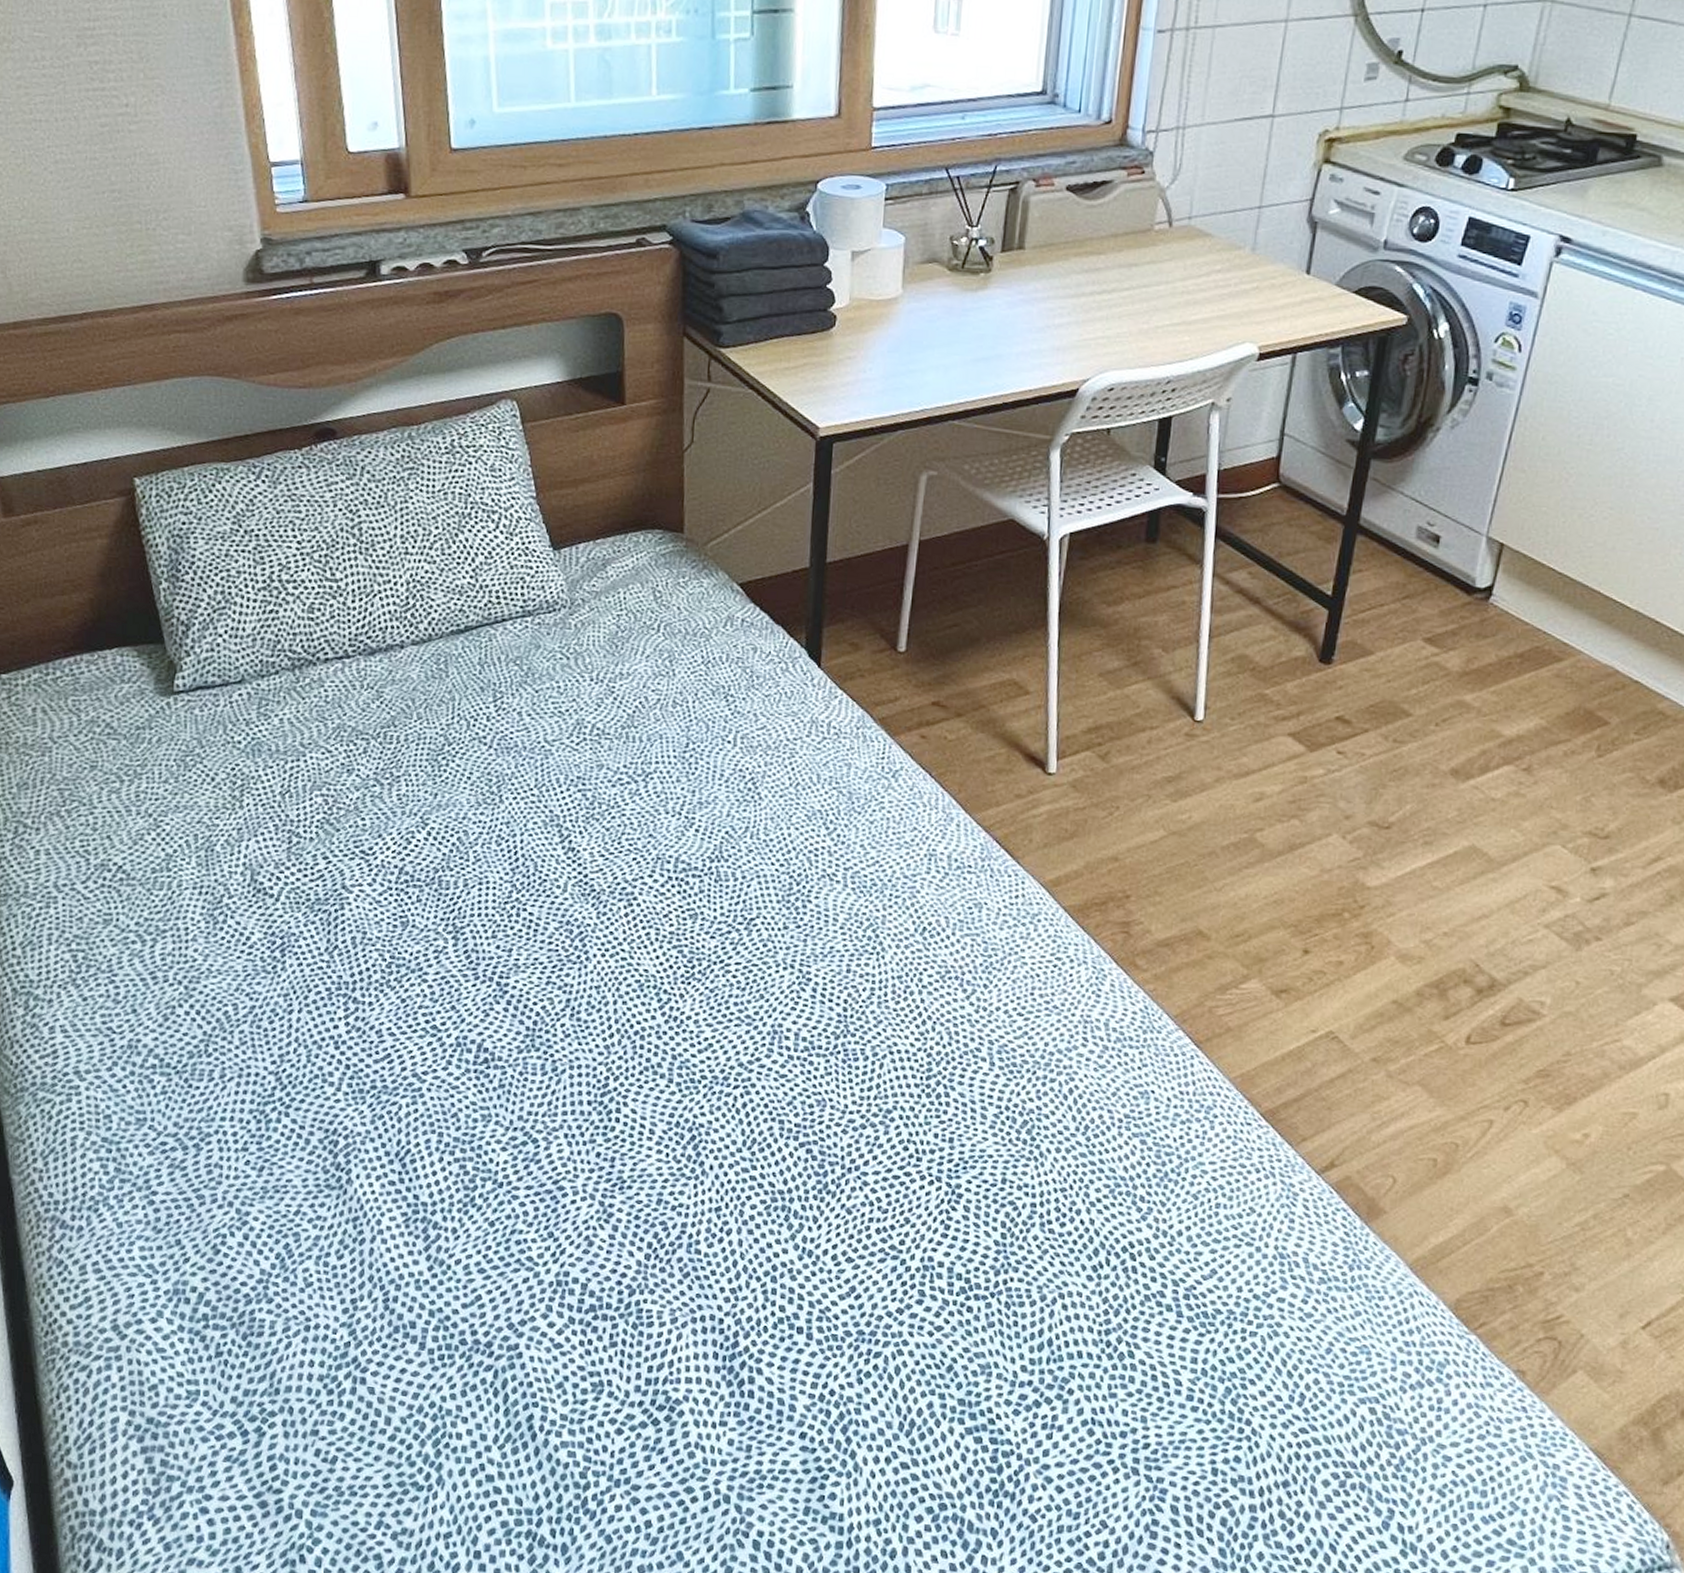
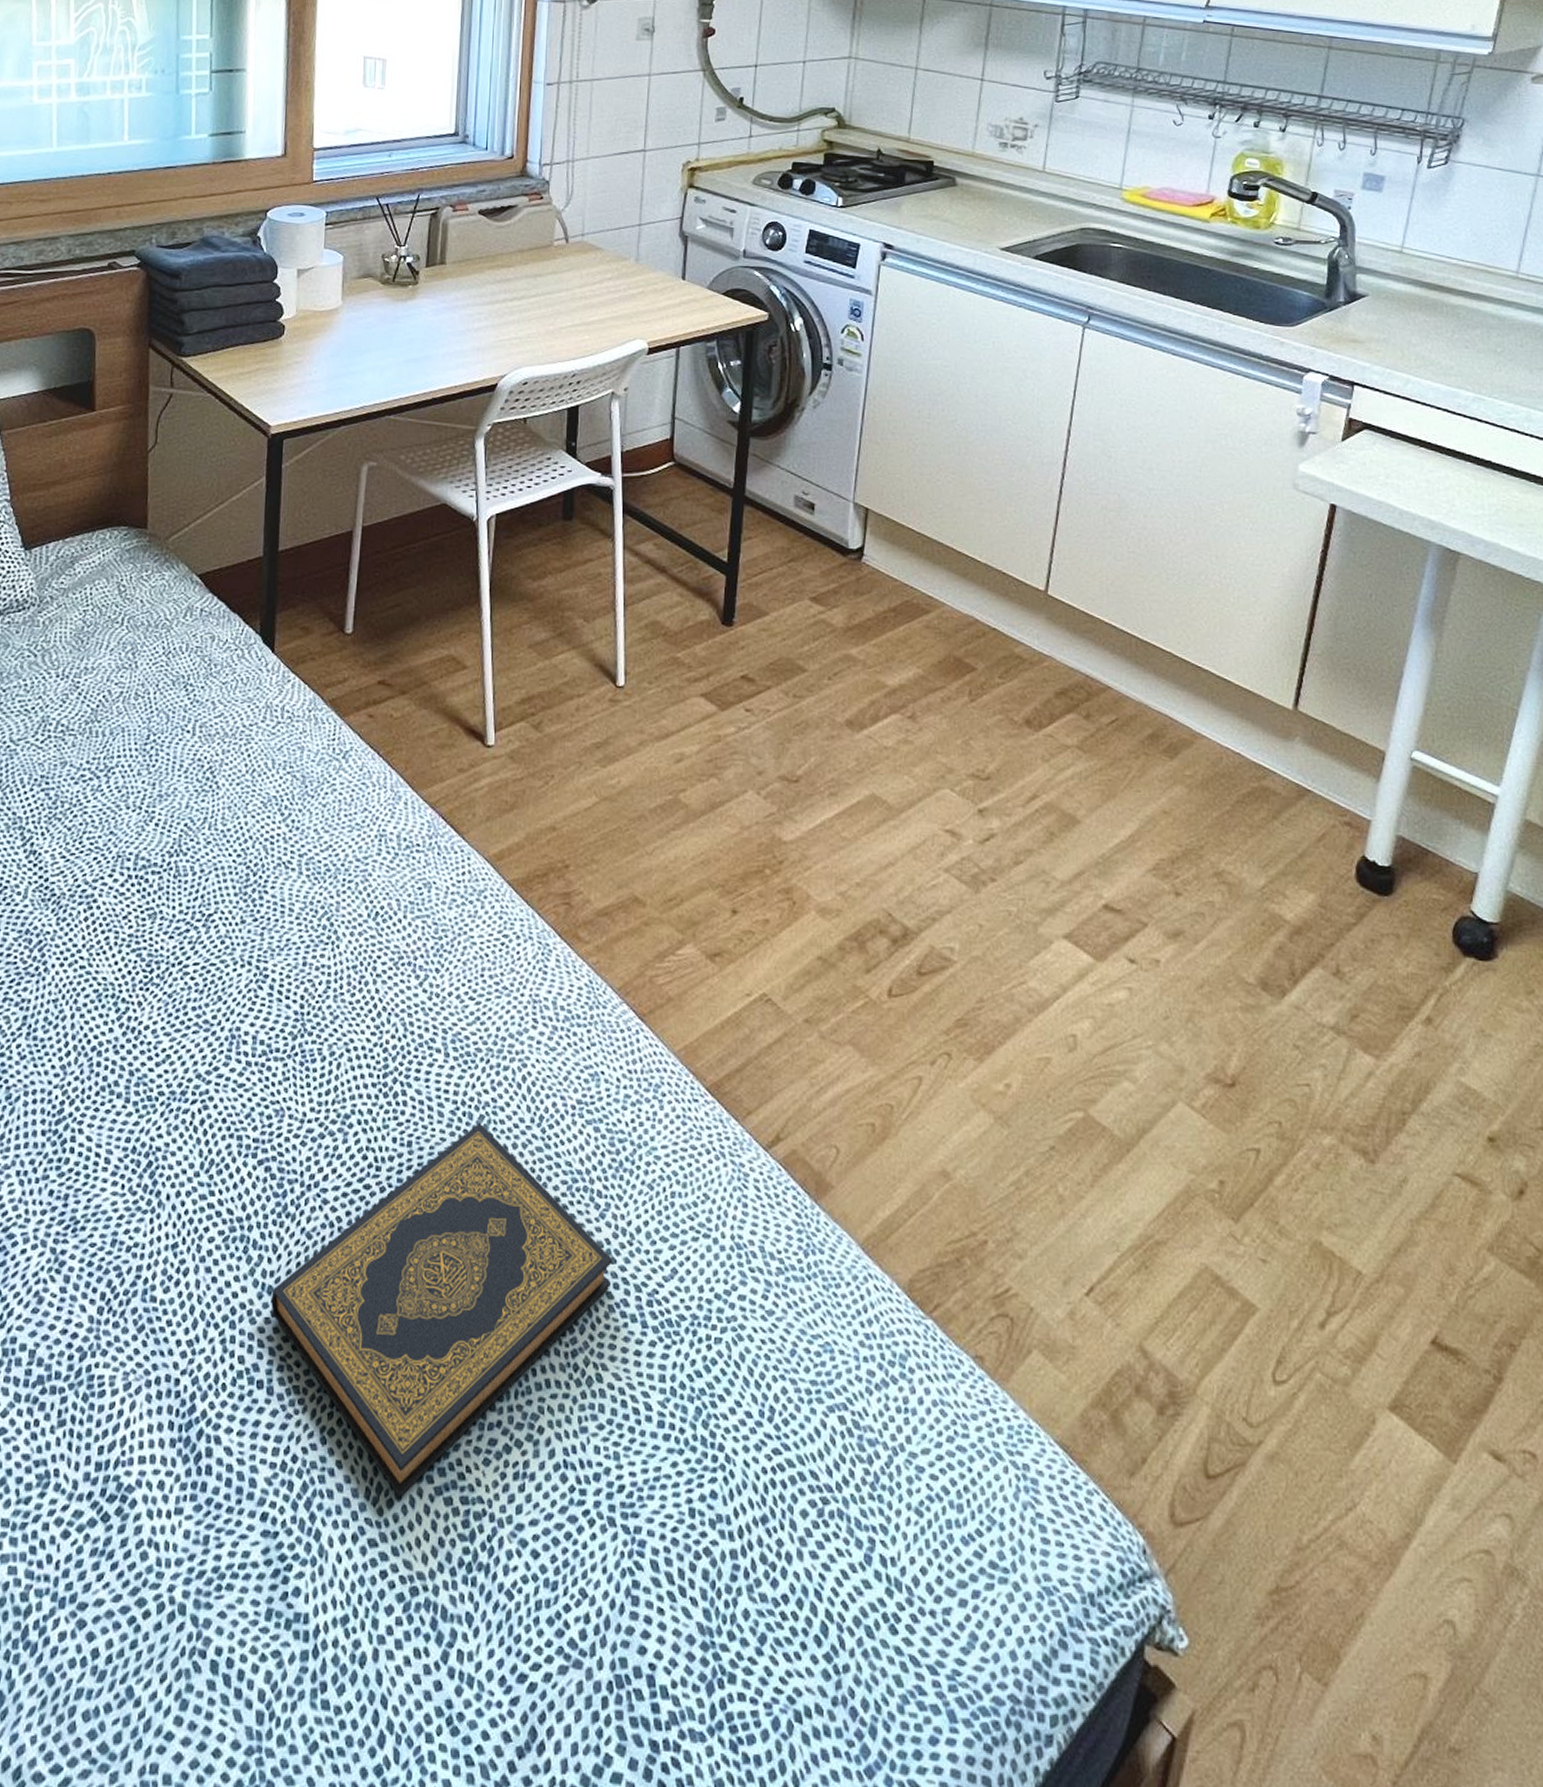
hardback book: none [811,1126,1151,1433] -> present [271,1122,612,1497]

